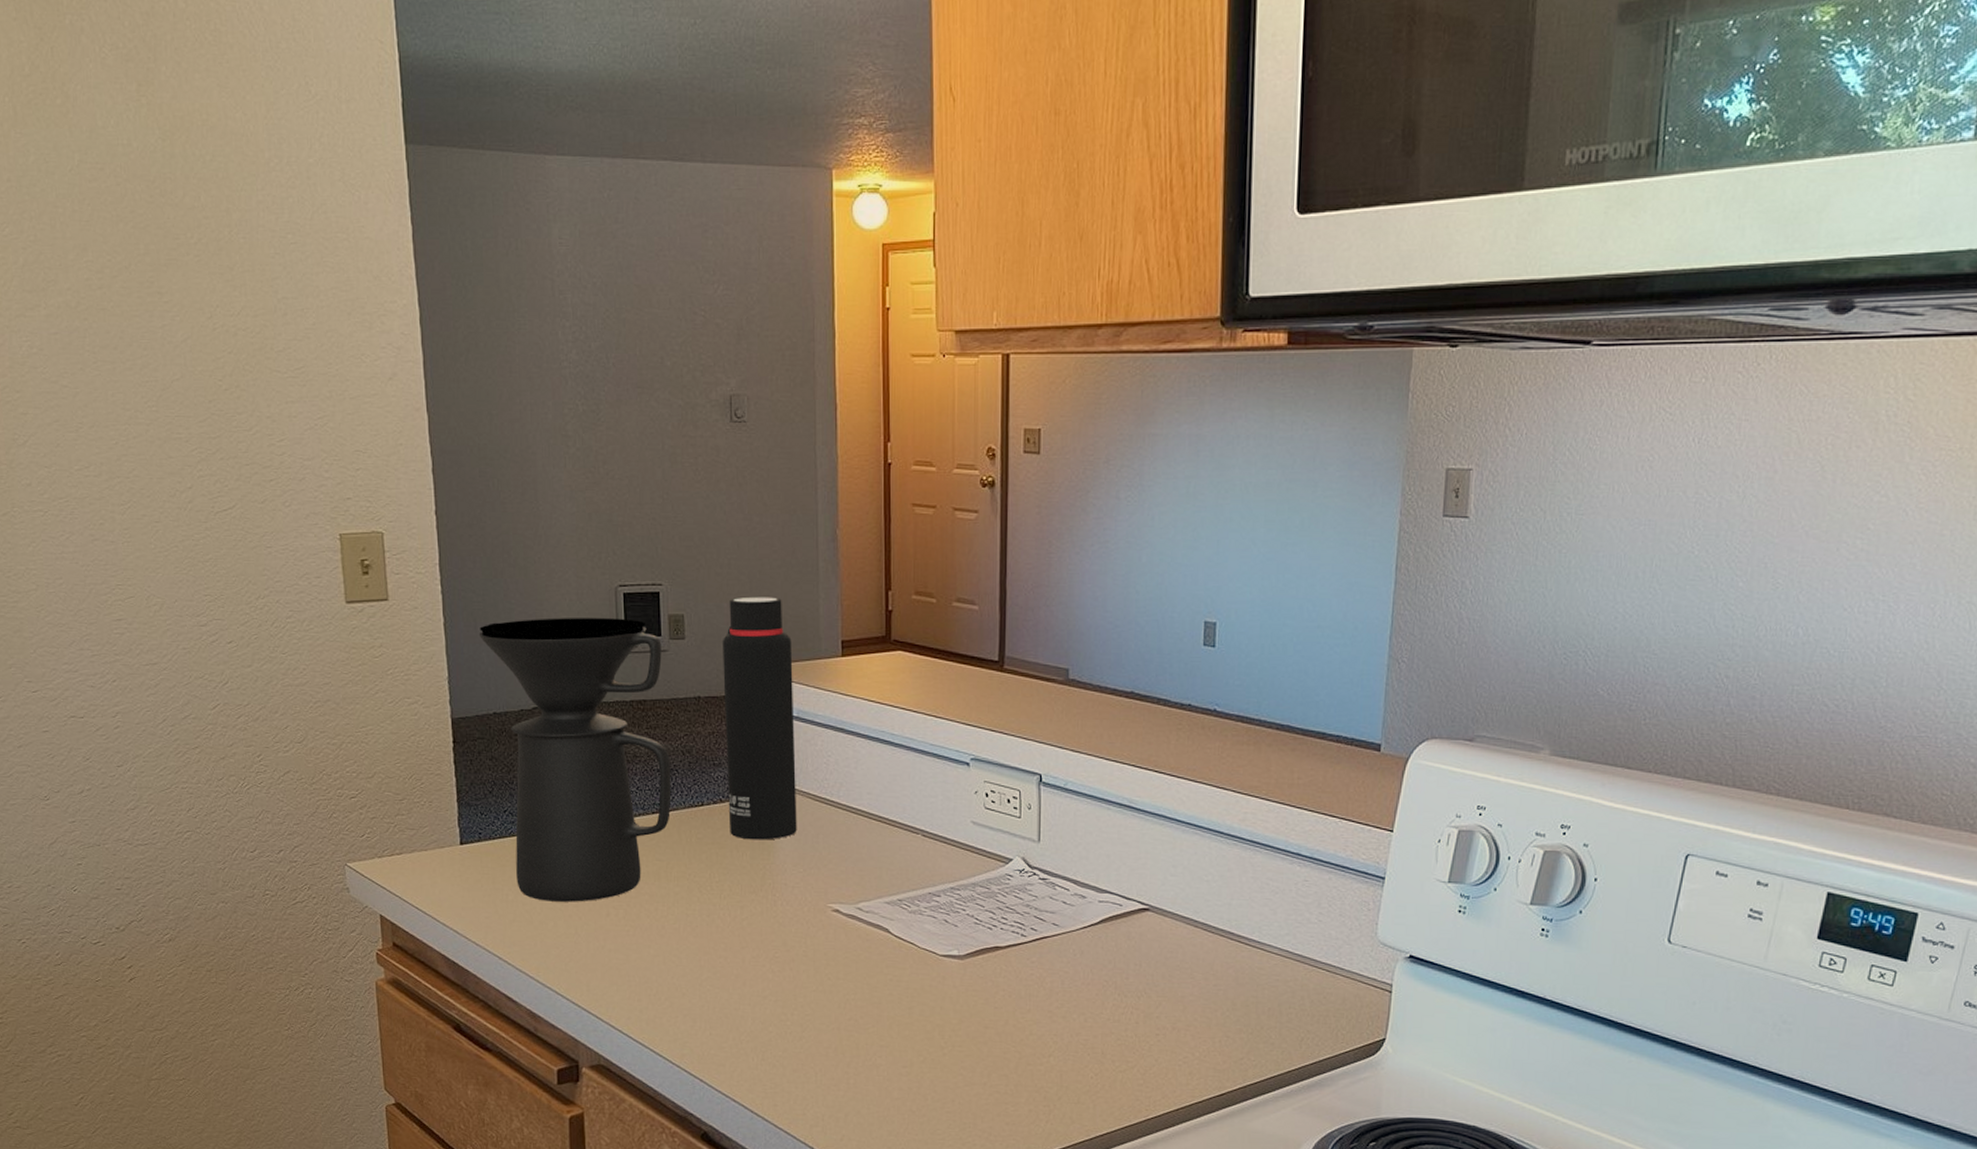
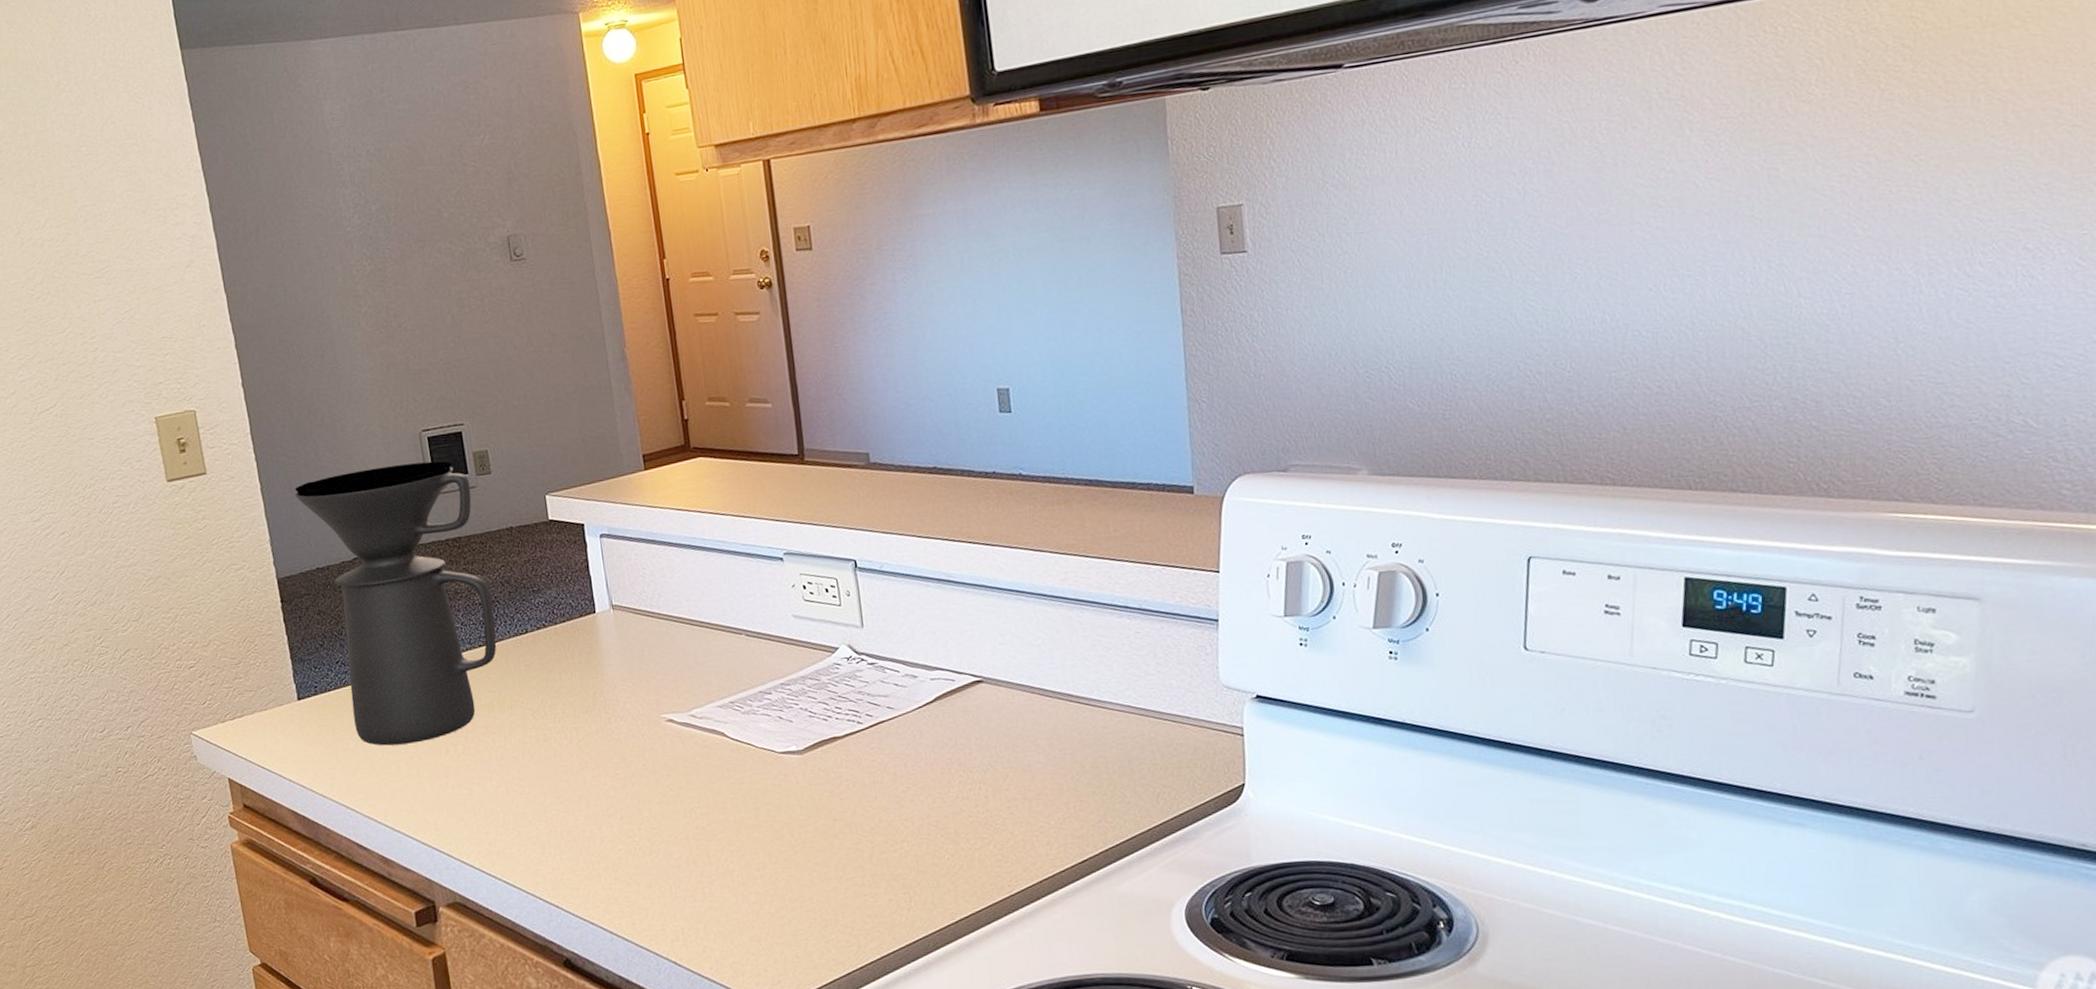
water bottle: present [722,596,797,840] -> none [527,422,622,661]

